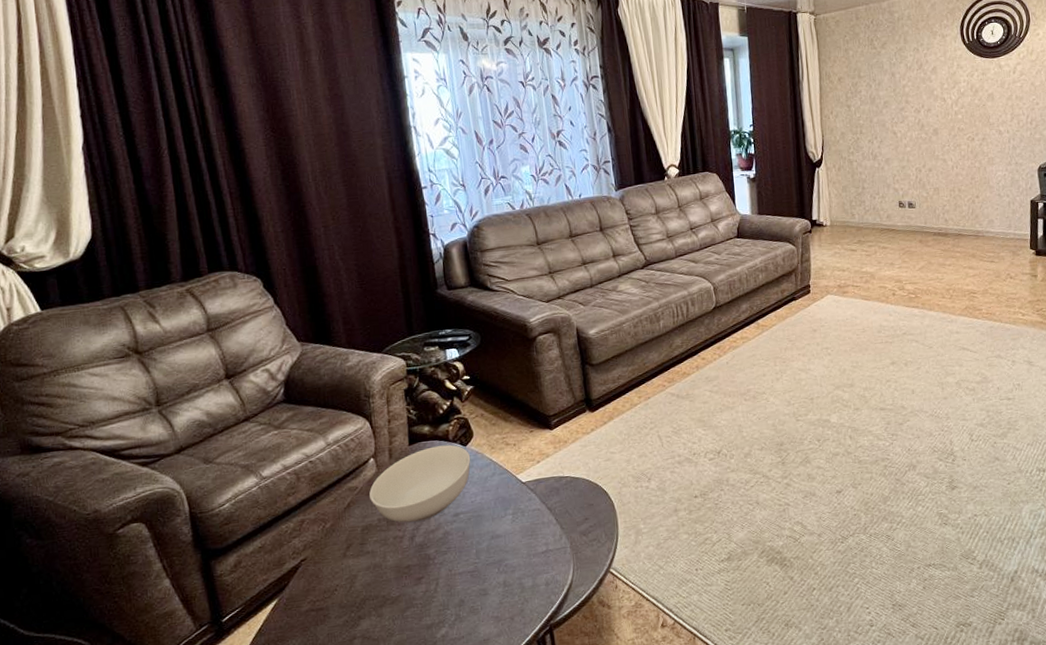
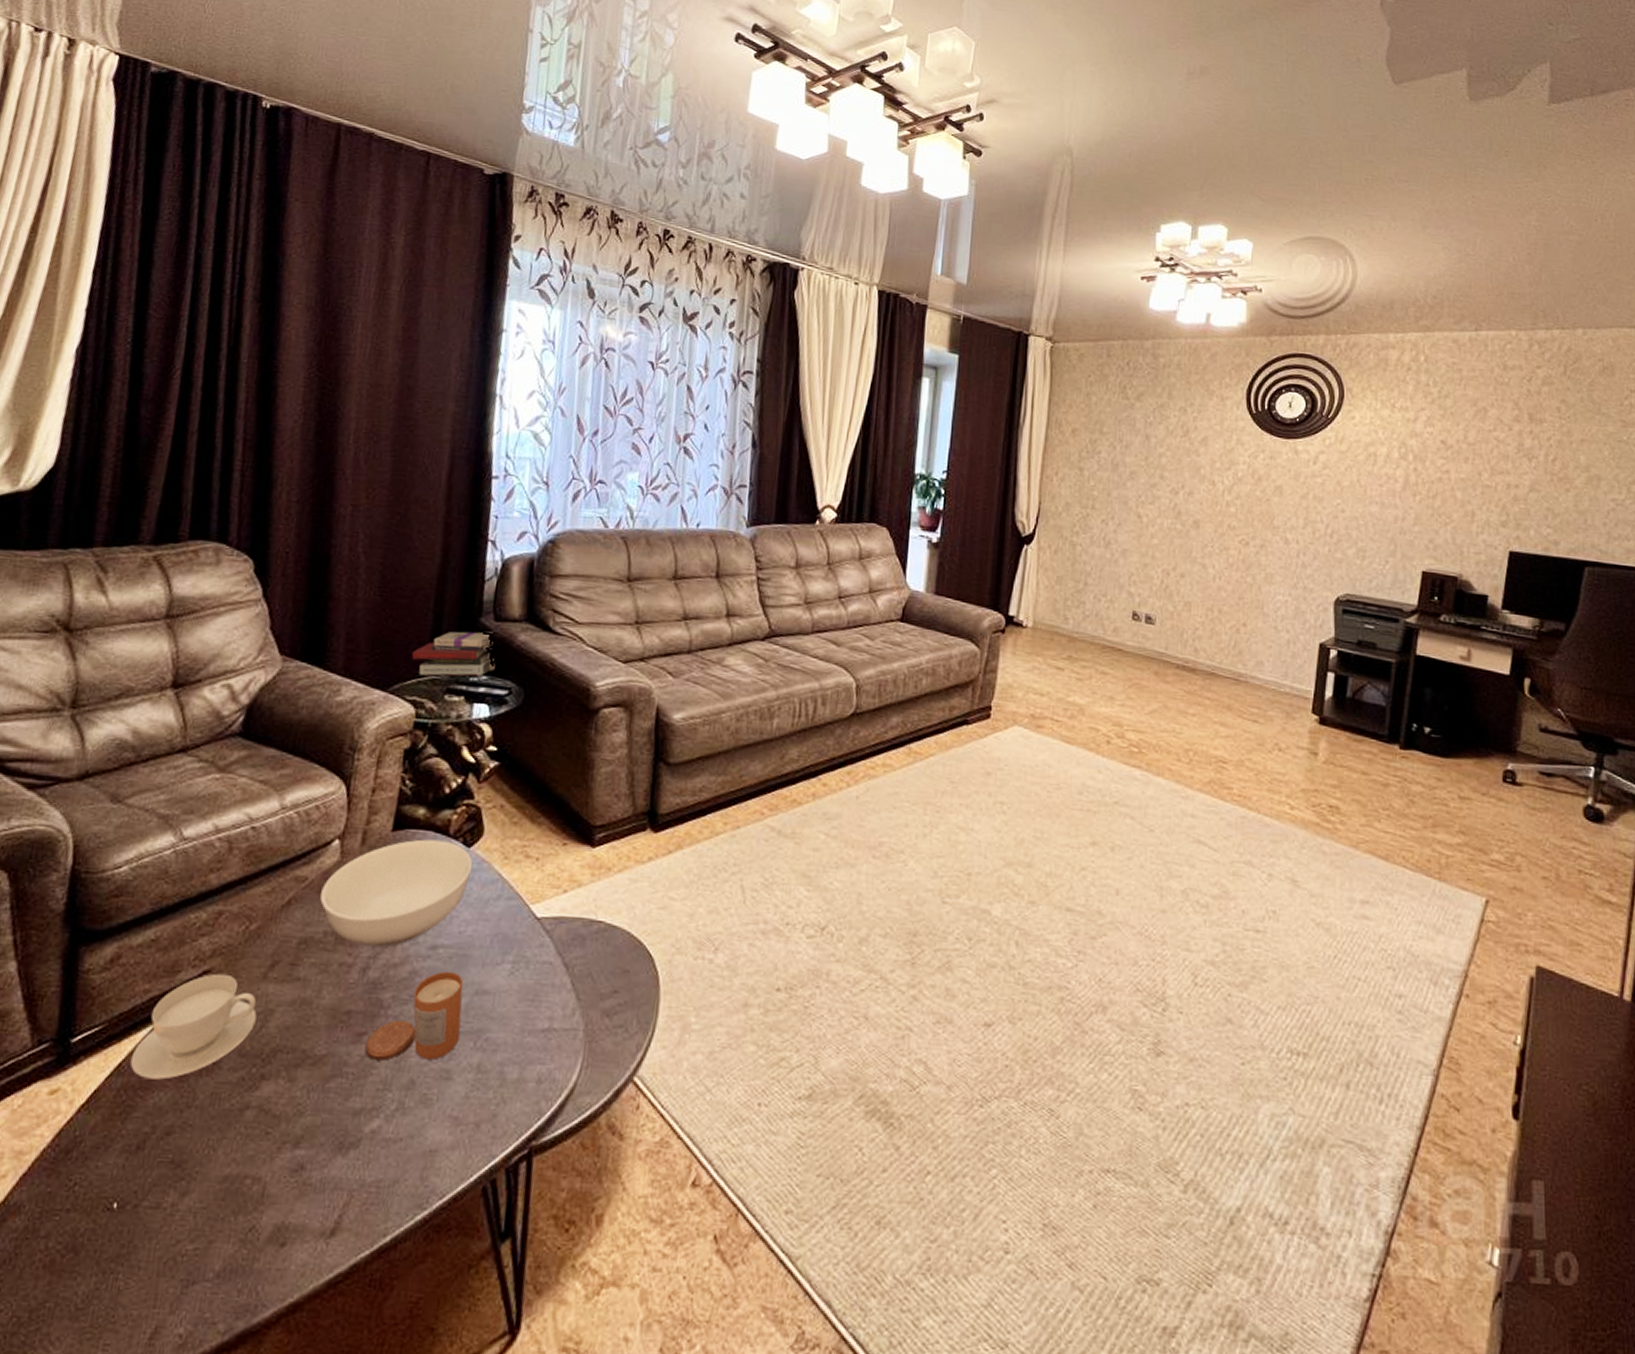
teacup: none [266,558,346,634] -> present [130,973,257,1080]
books: none [393,298,457,338] -> present [411,631,496,678]
candle: none [424,527,488,593] -> present [364,971,464,1061]

